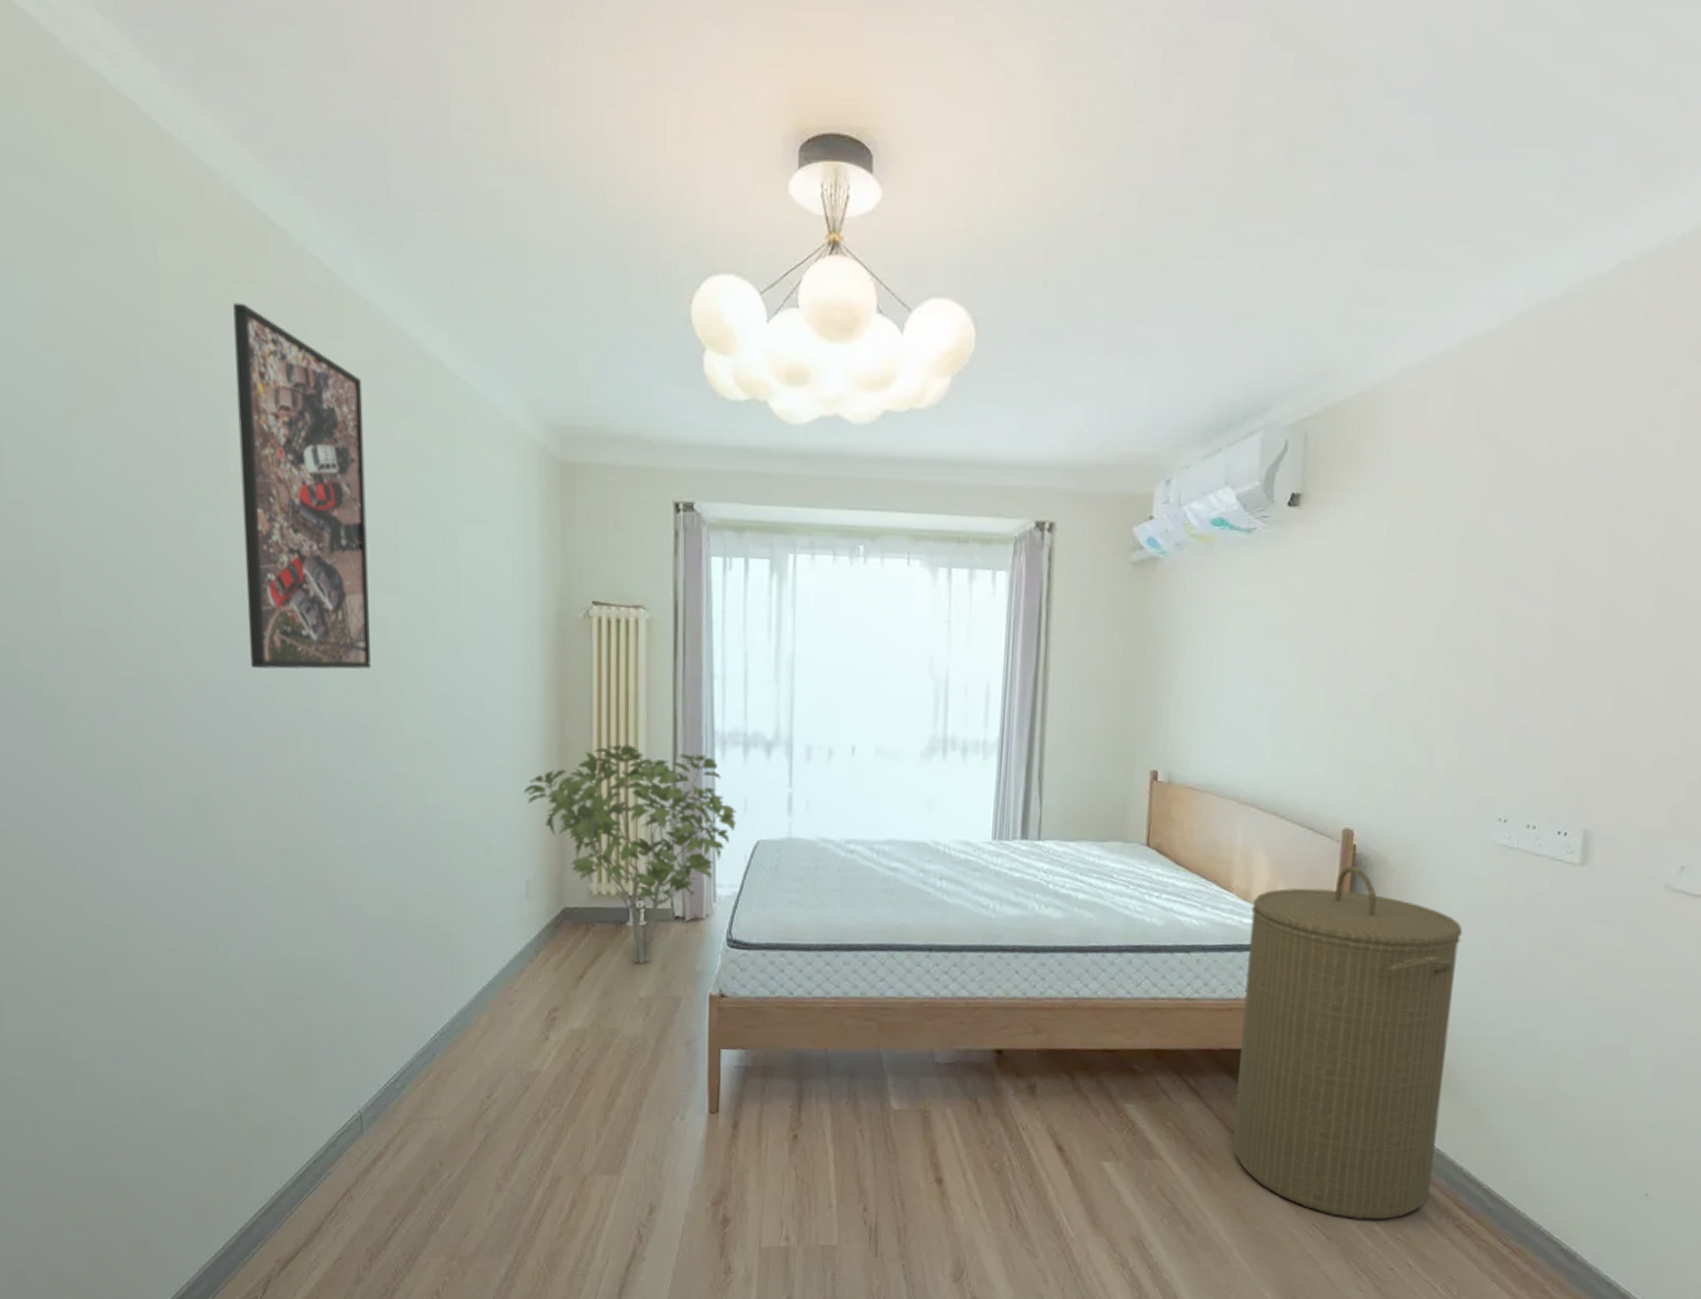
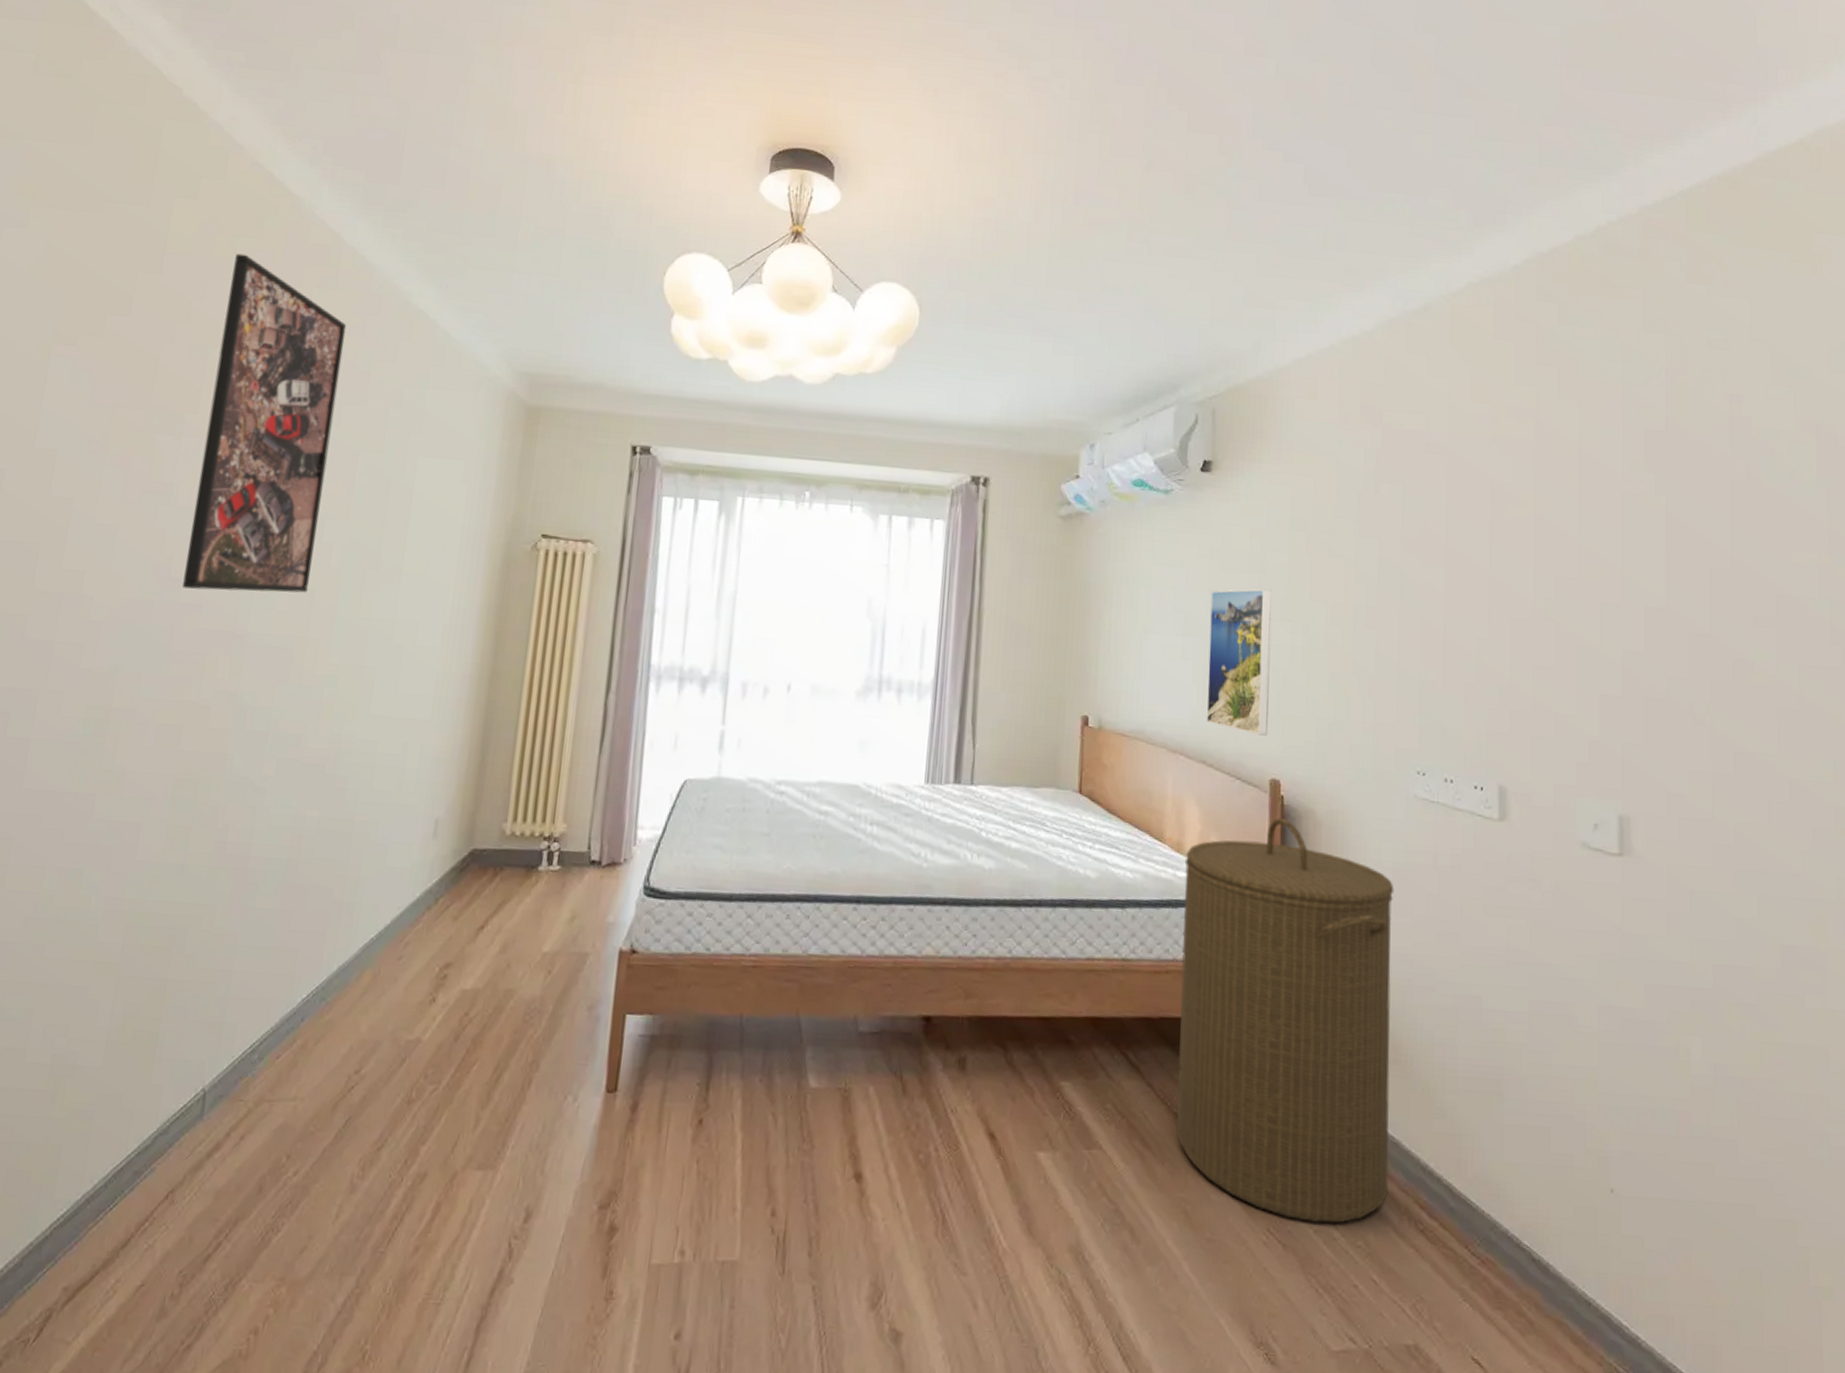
shrub: present [524,744,737,964] -> none [446,675,666,914]
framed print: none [1280,633,1358,786] -> present [1206,588,1272,736]

